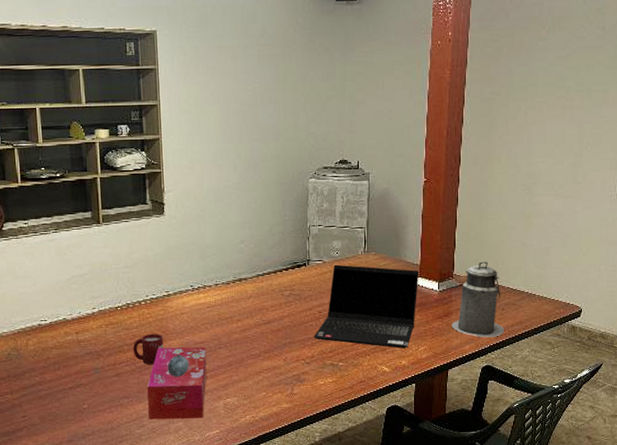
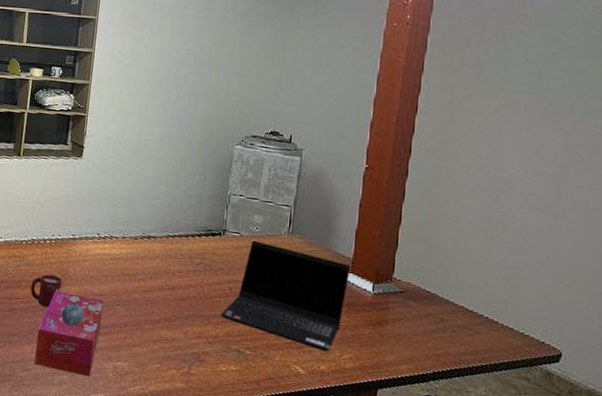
canister: present [452,261,504,338] -> none [386,269,454,364]

